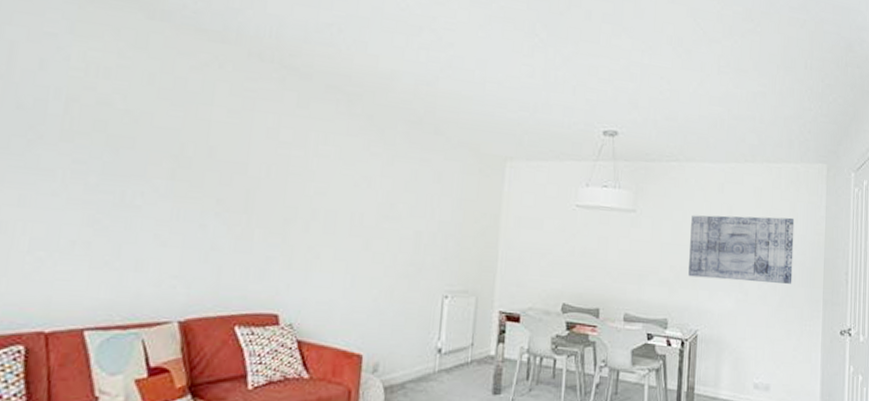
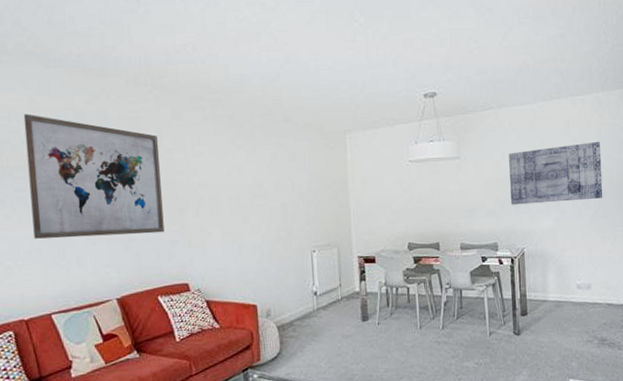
wall art: none [84,68,275,245] -> present [23,113,165,239]

